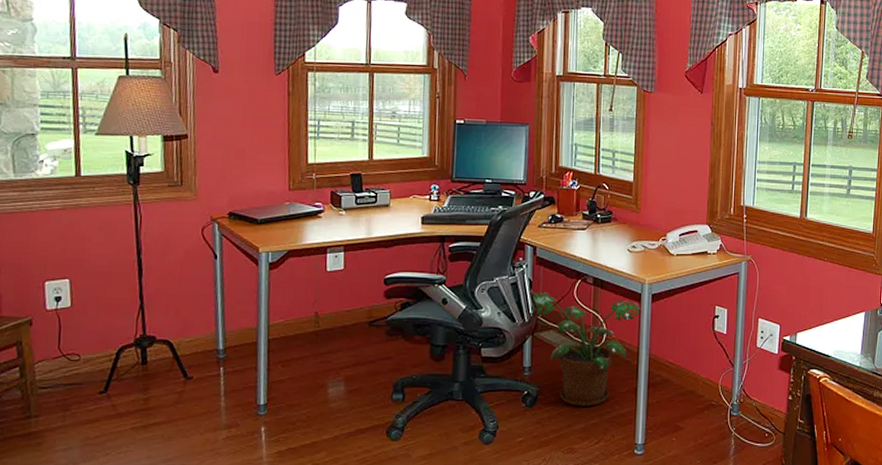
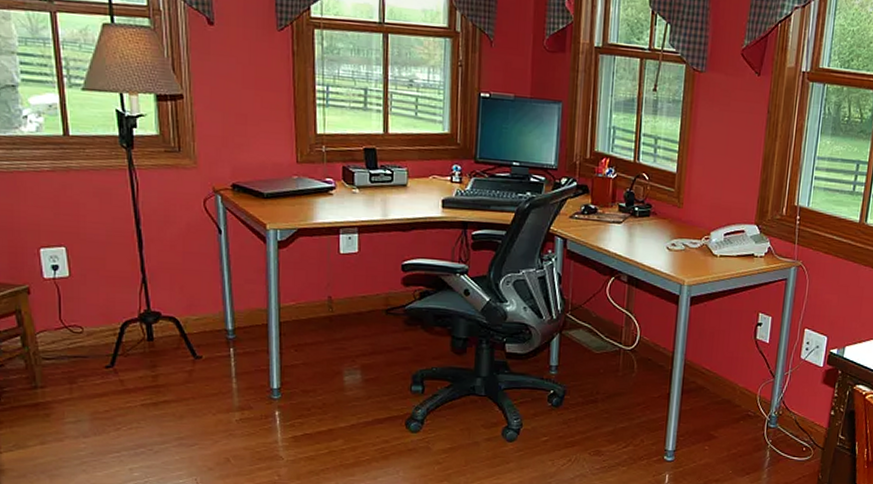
potted plant: present [529,292,642,406] -> none [558,287,679,410]

